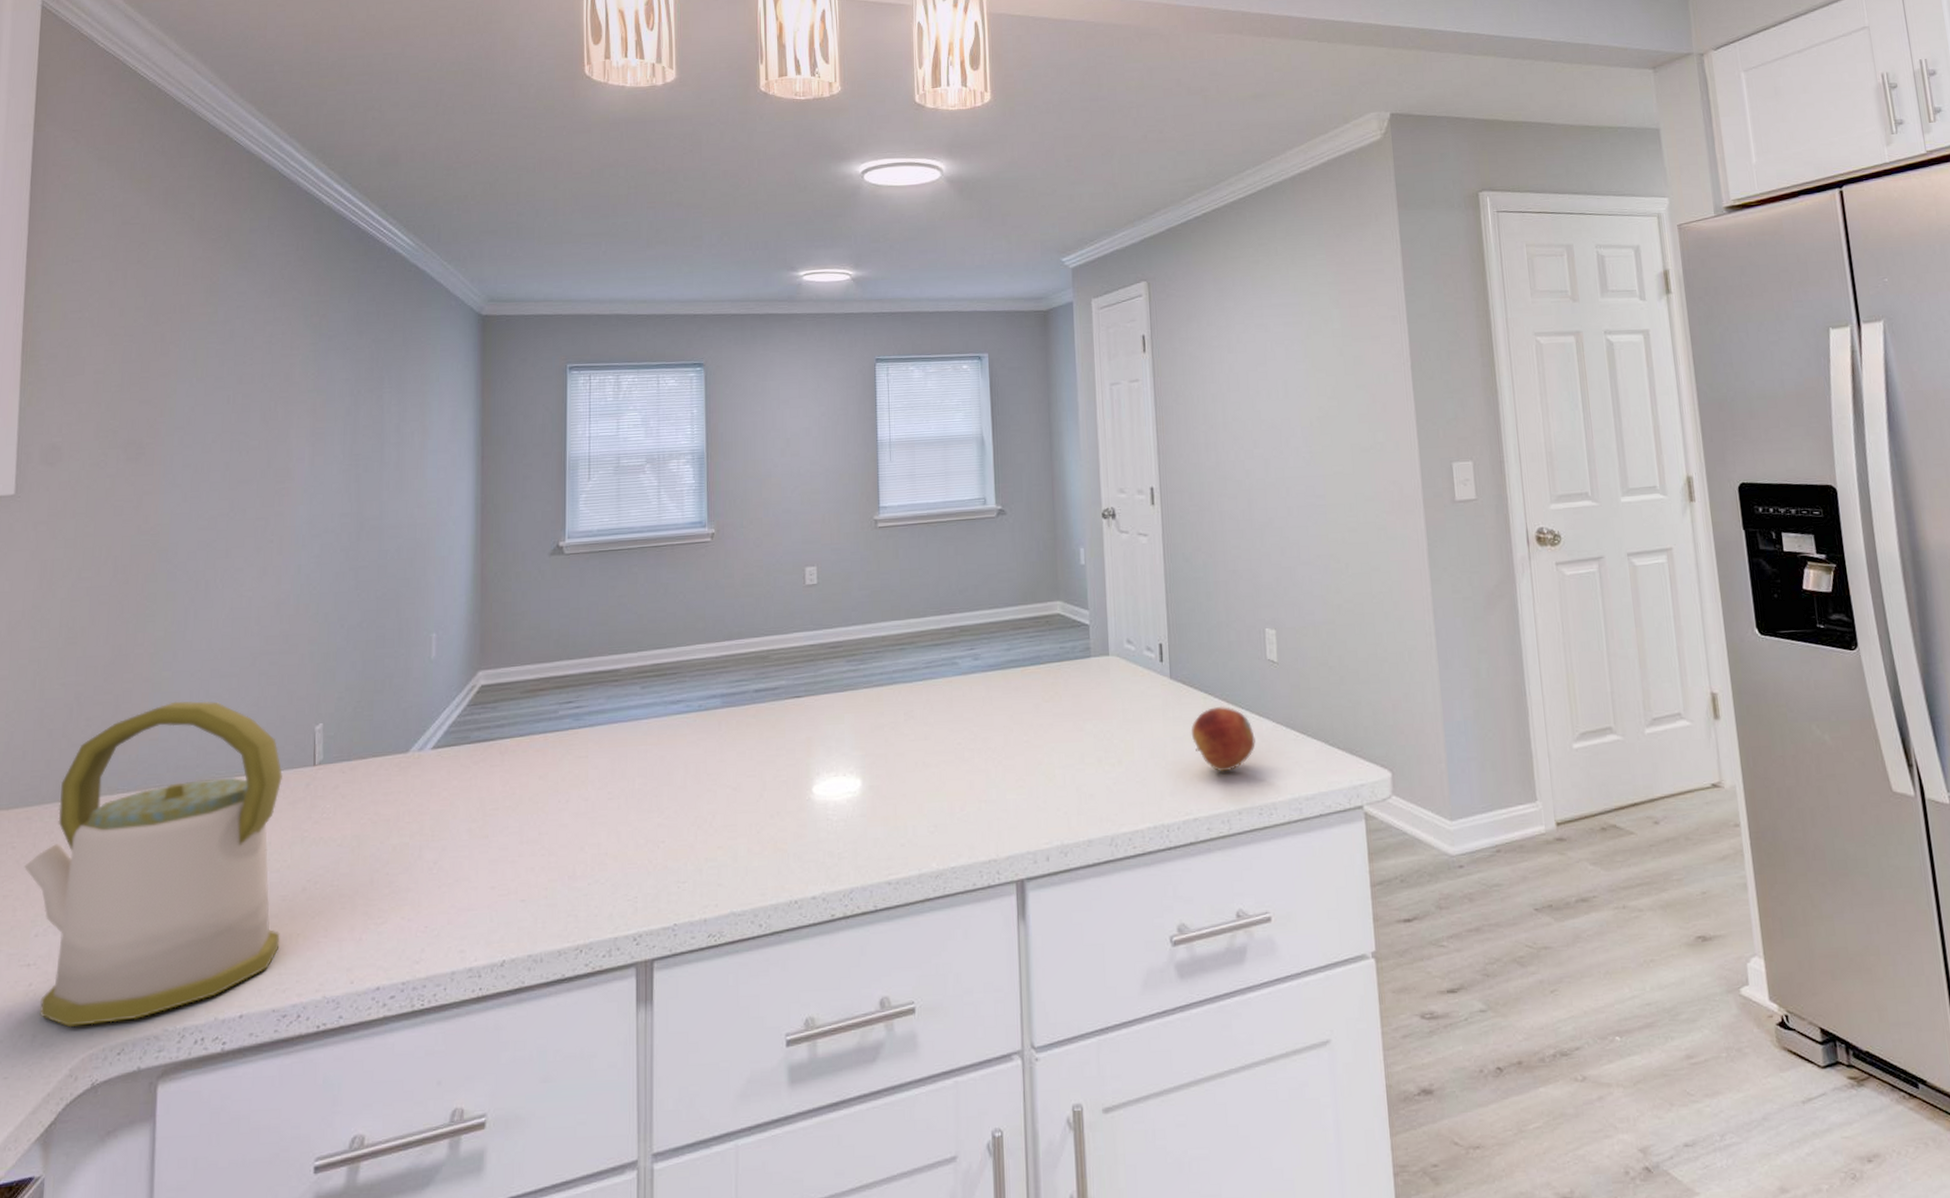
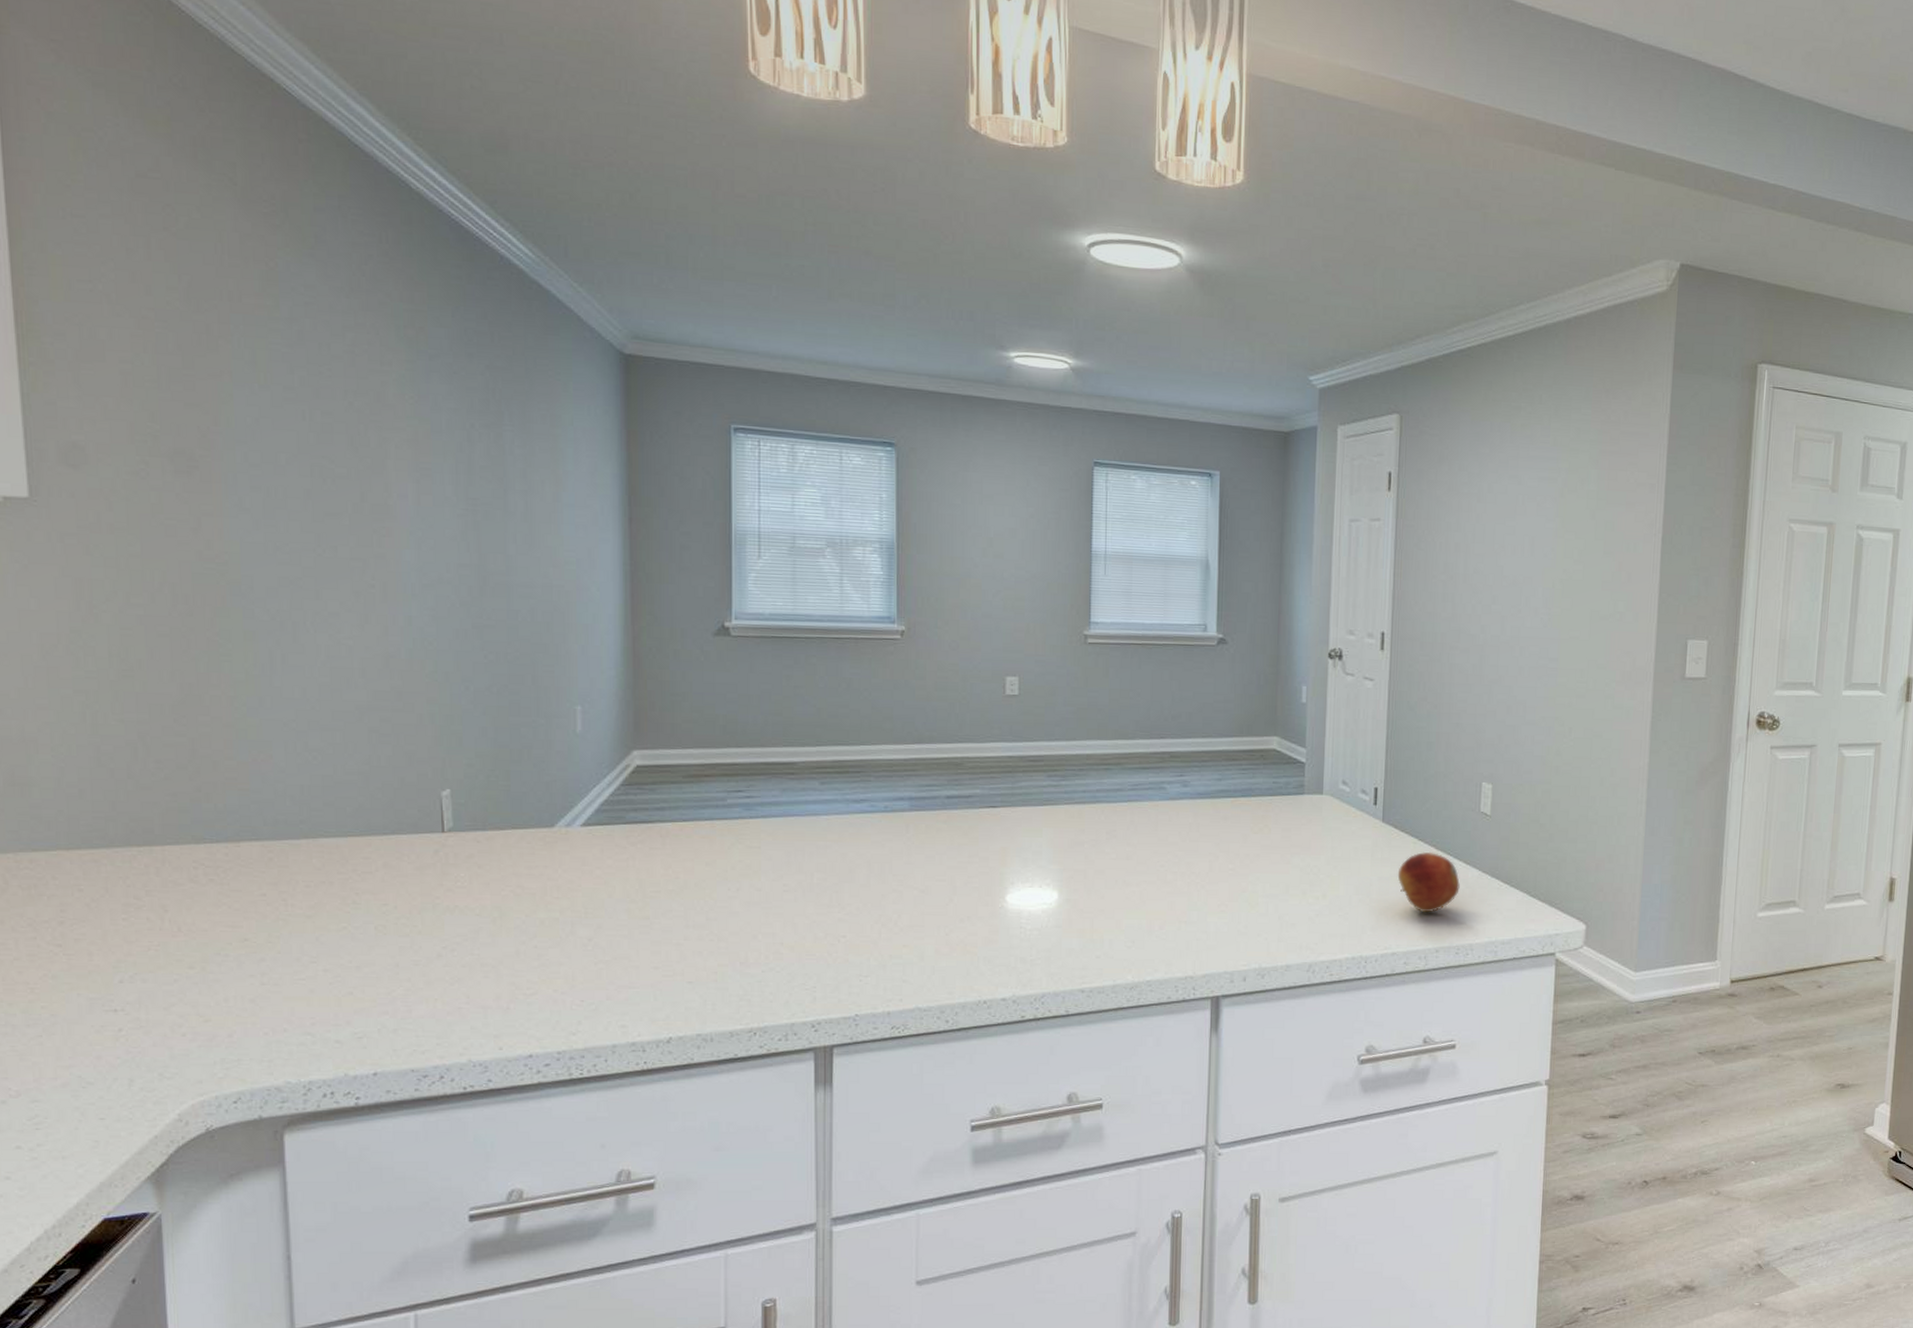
kettle: present [24,701,282,1028] -> none [97,751,415,1075]

